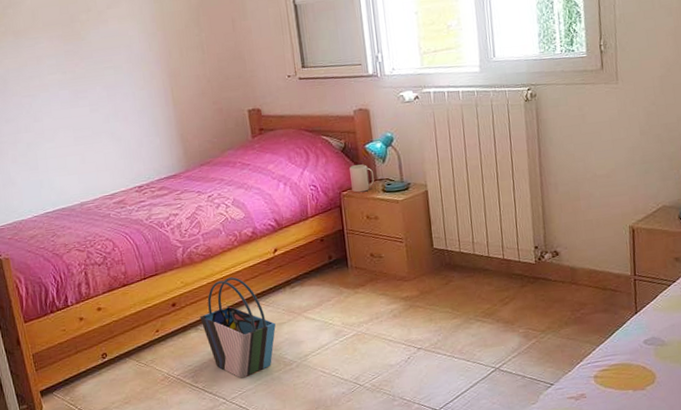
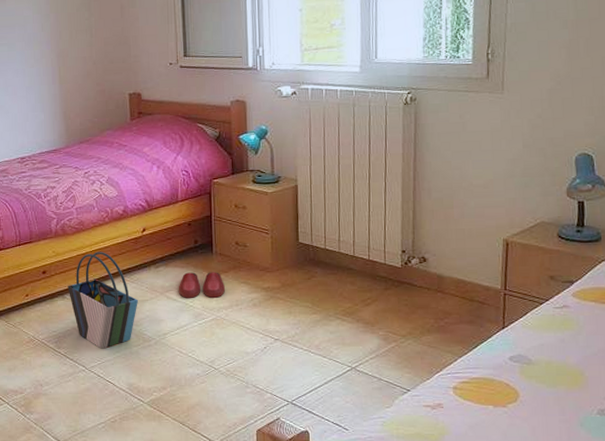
slippers: none [315,286,364,316] -> present [178,272,225,298]
mug: present [349,164,374,193] -> none [221,154,245,181]

